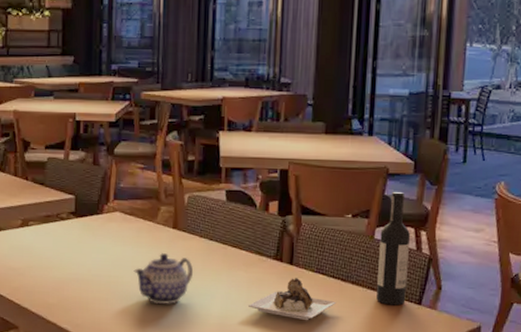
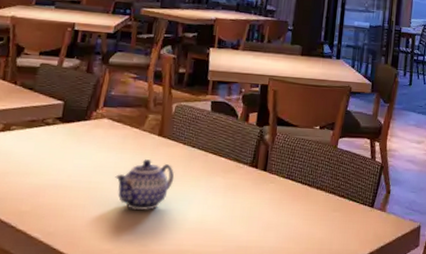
wine bottle: present [248,191,410,321] -> none [223,107,367,224]

